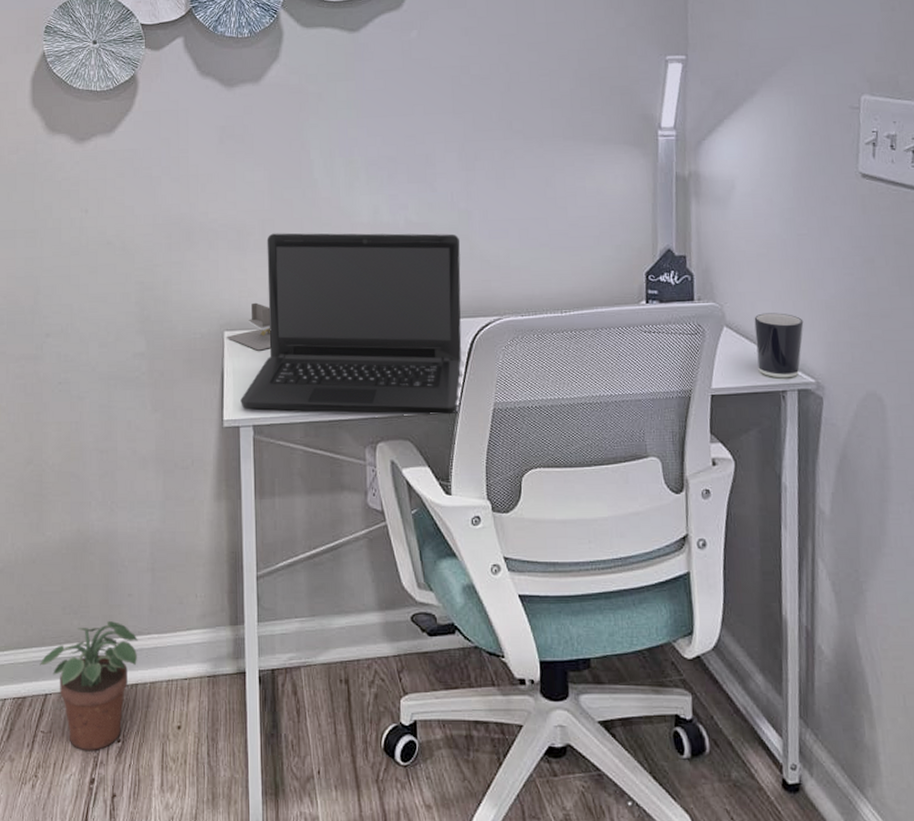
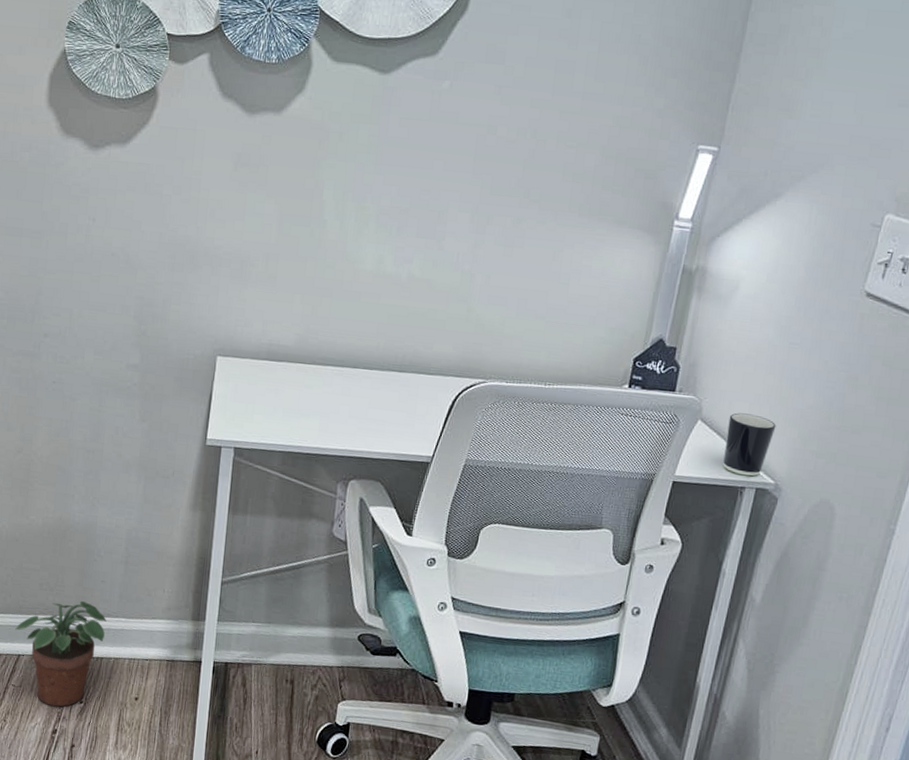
phone stand: present [226,302,271,351] -> none [218,332,264,379]
laptop: present [240,233,462,415] -> none [225,268,458,464]

